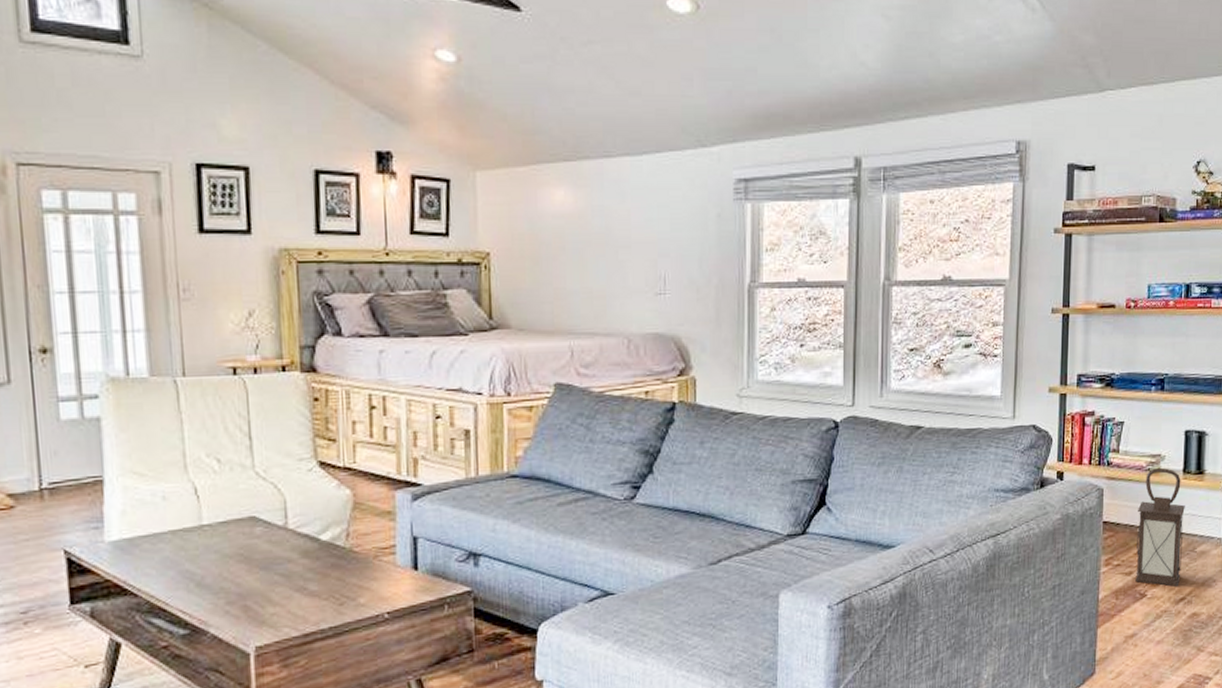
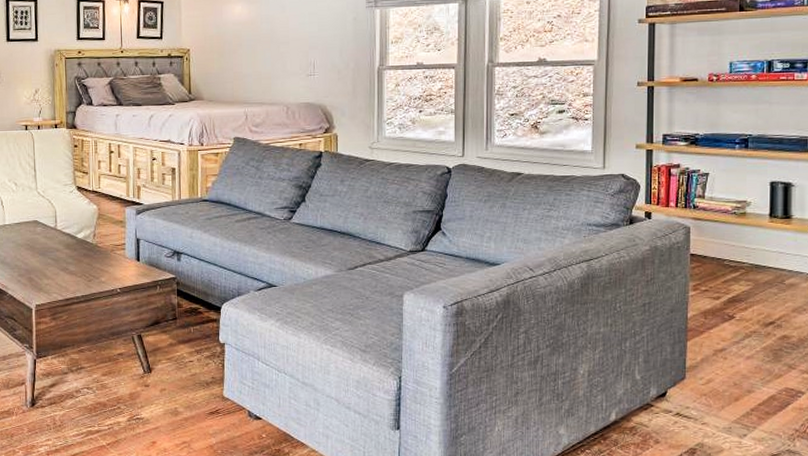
lantern: present [1135,468,1185,588] -> none [724,212,772,313]

